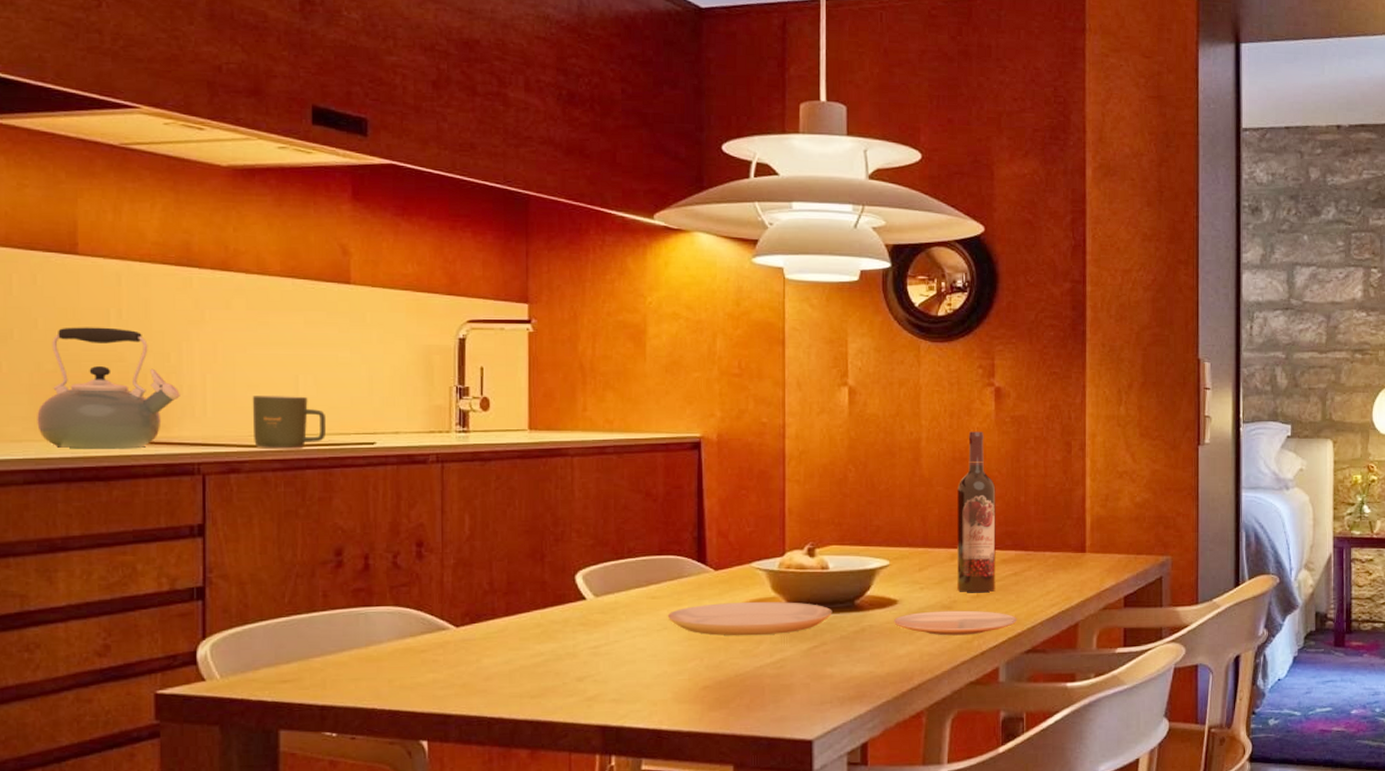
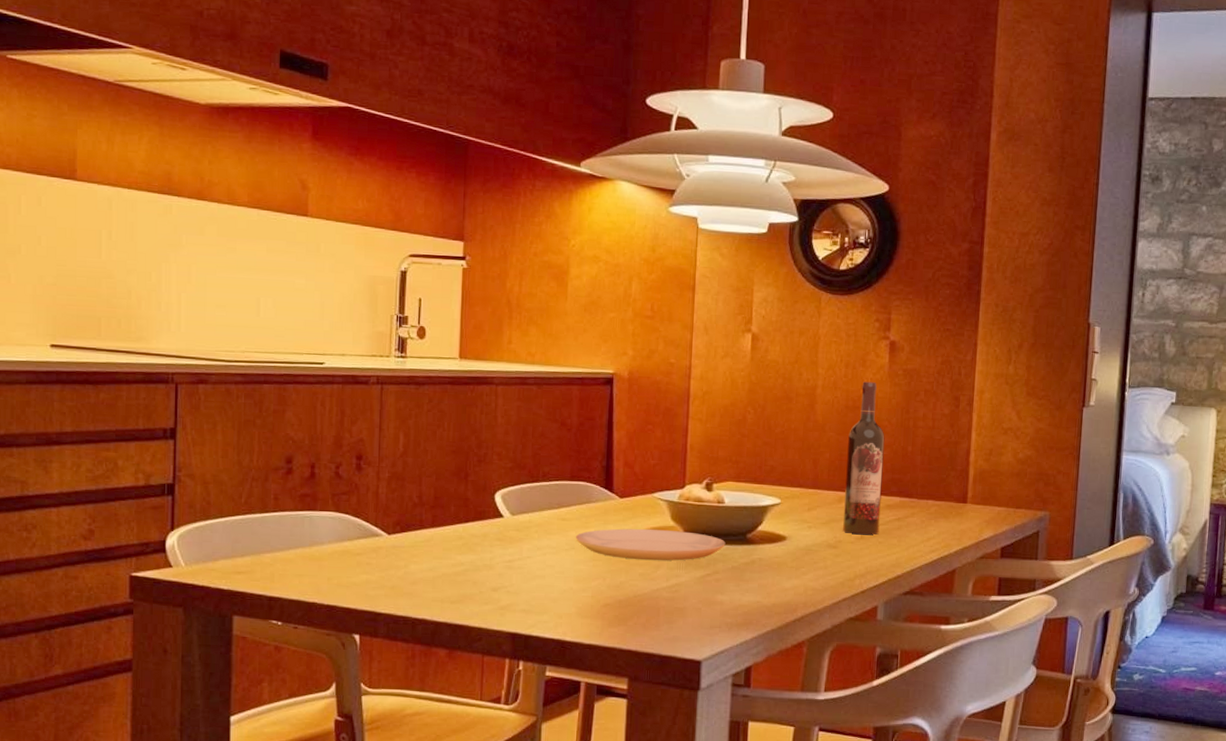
kettle: present [37,327,180,449] -> none [39,245,159,357]
mug: present [252,396,327,450] -> none [219,315,283,366]
plate: present [893,610,1017,636] -> none [781,549,898,574]

